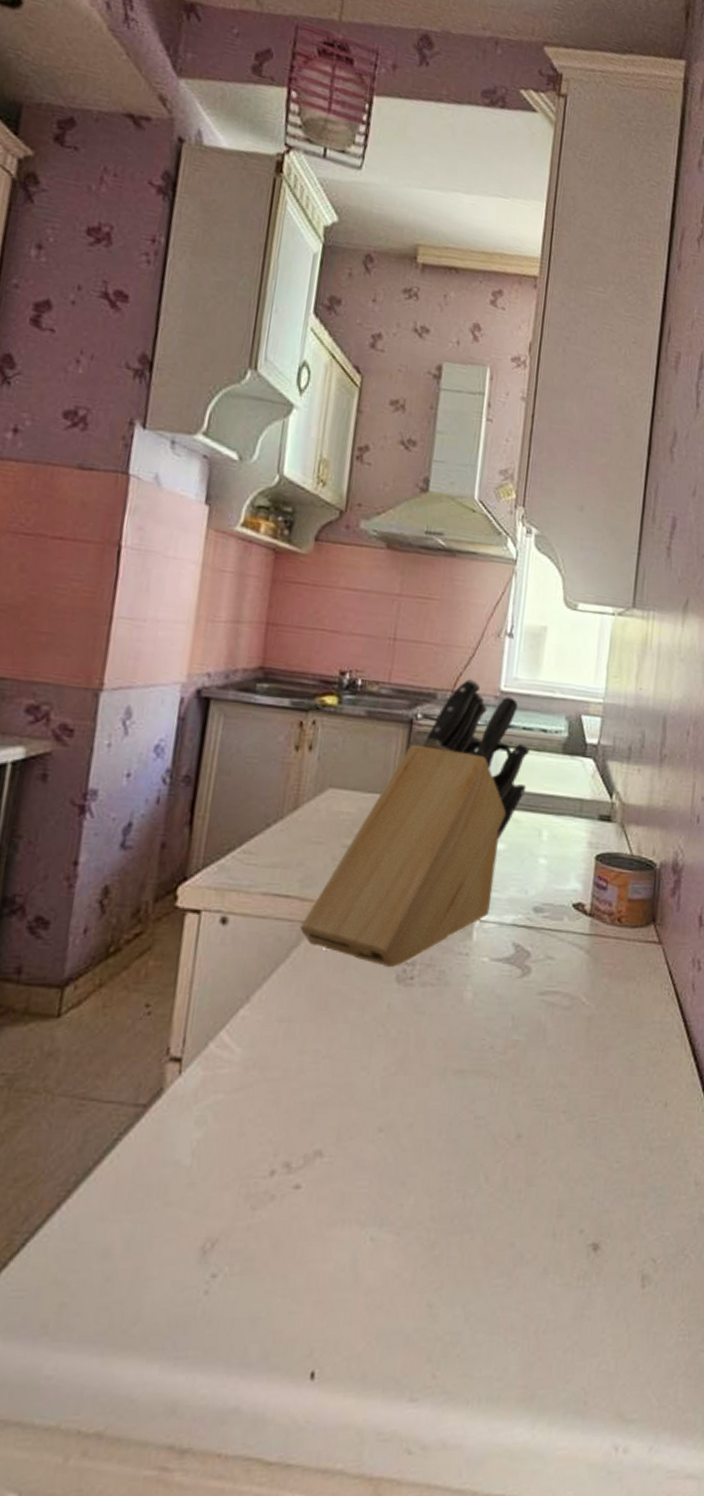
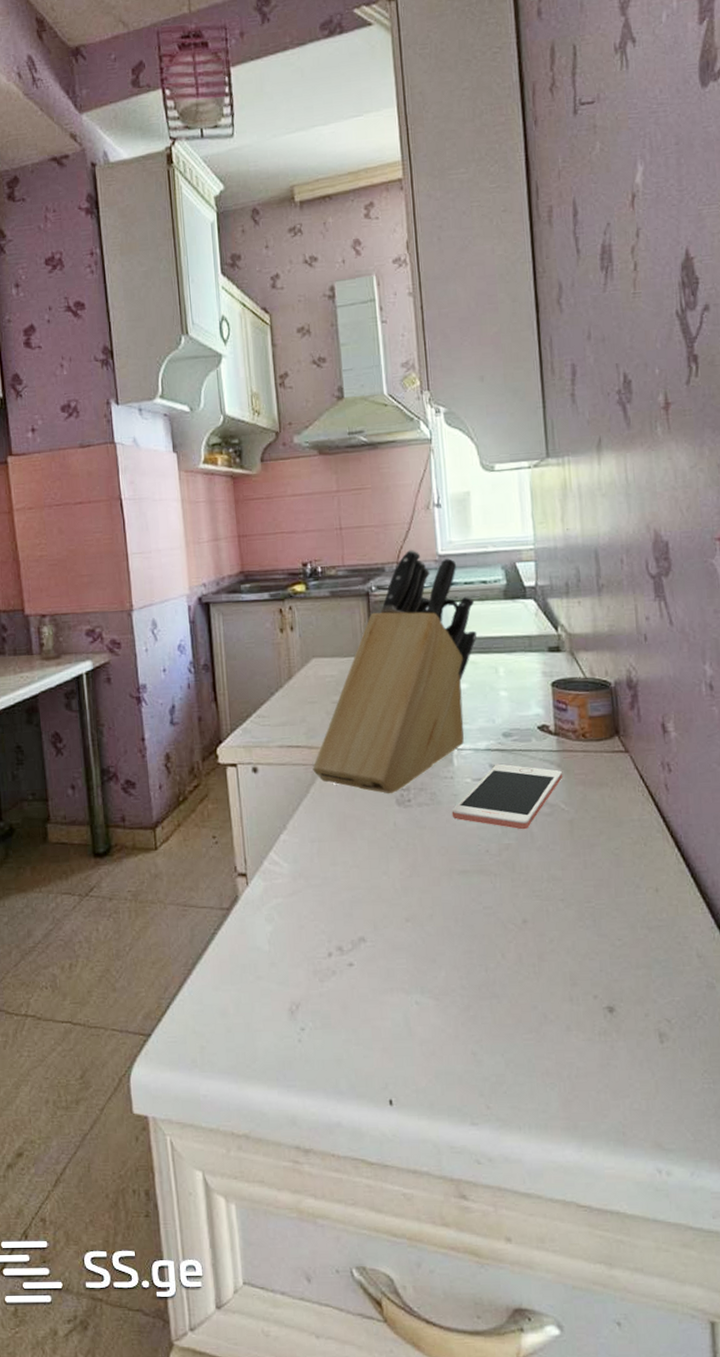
cell phone: none [458,943,591,1024] -> present [451,763,563,830]

